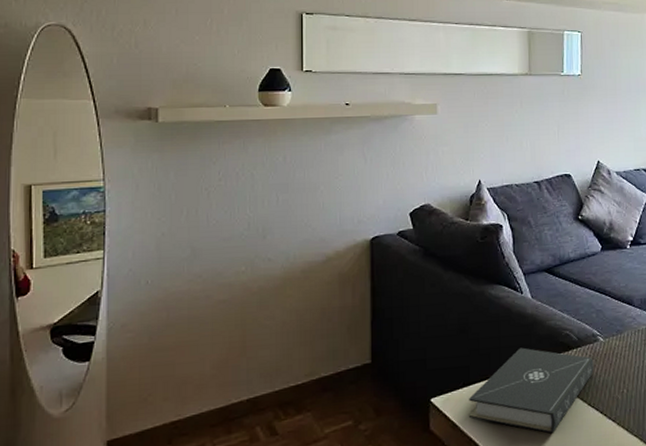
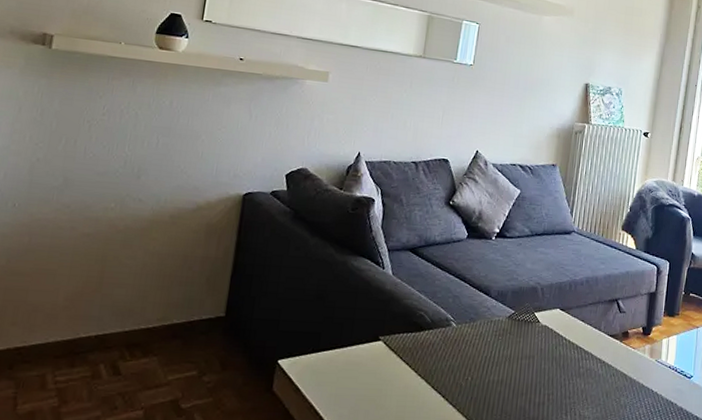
book: present [468,347,594,433] -> none [312,322,444,410]

